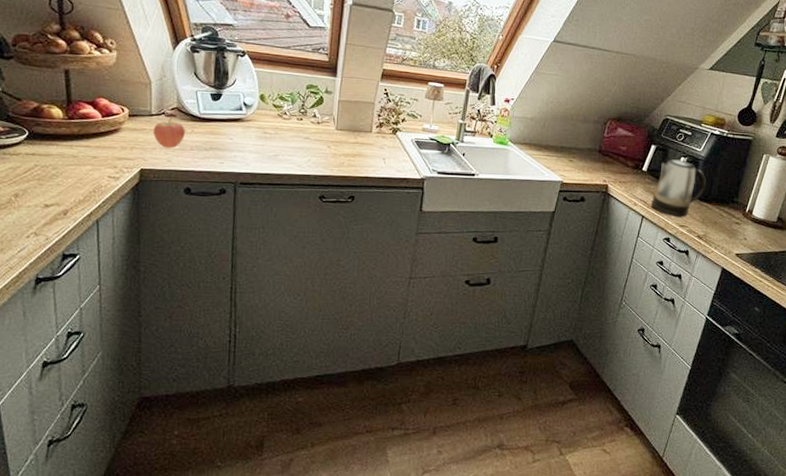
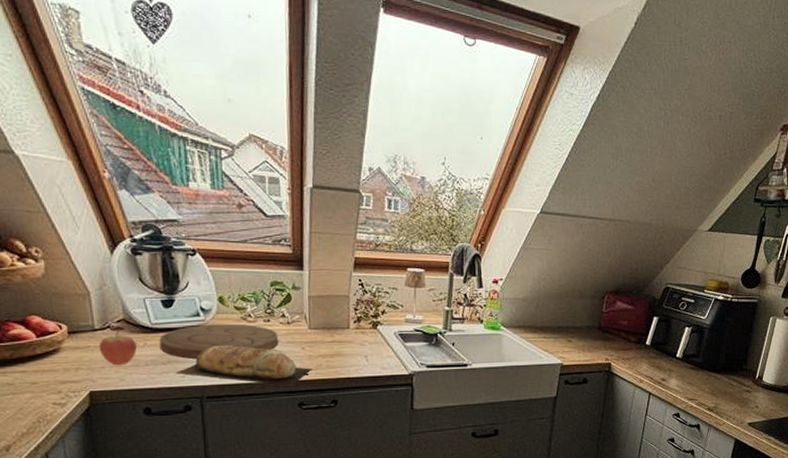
cutting board: none [204,118,309,148] -> present [159,323,279,358]
bread loaf: none [215,137,335,180] -> present [175,344,312,386]
kettle: present [651,159,706,217] -> none [657,330,713,390]

